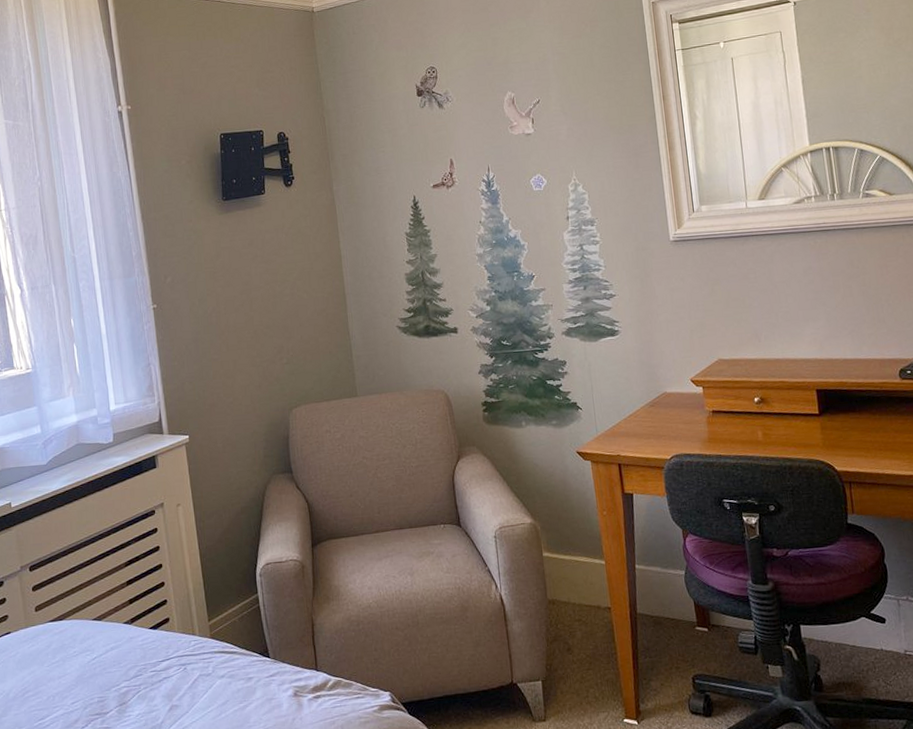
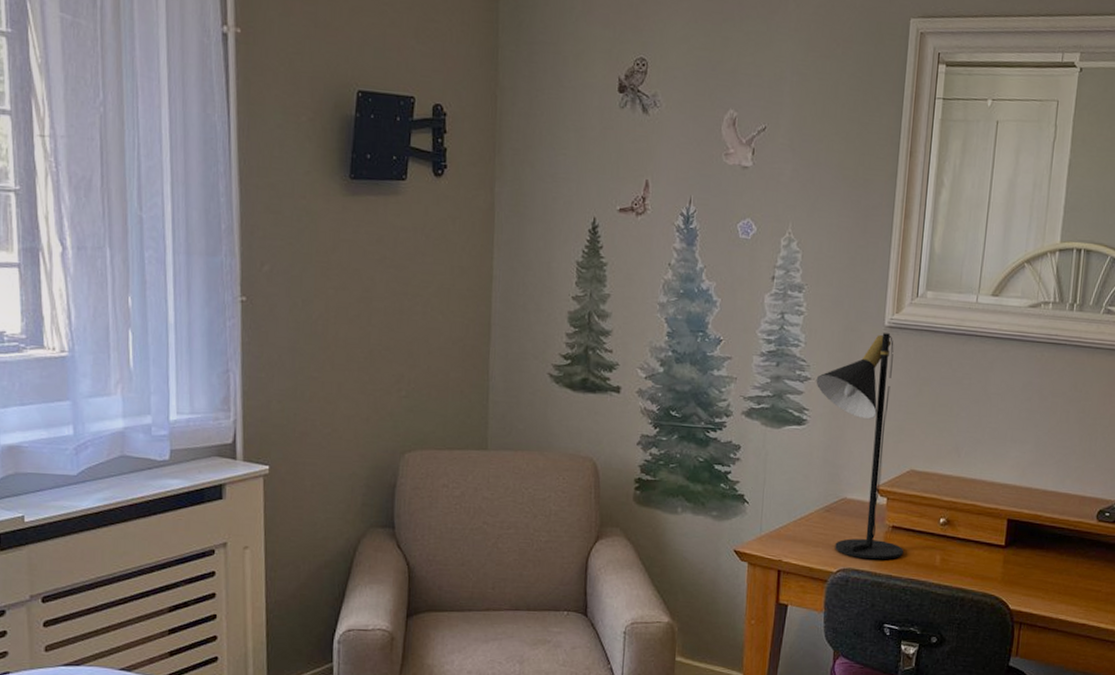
table lamp: none [620,246,727,444] -> present [816,333,903,560]

